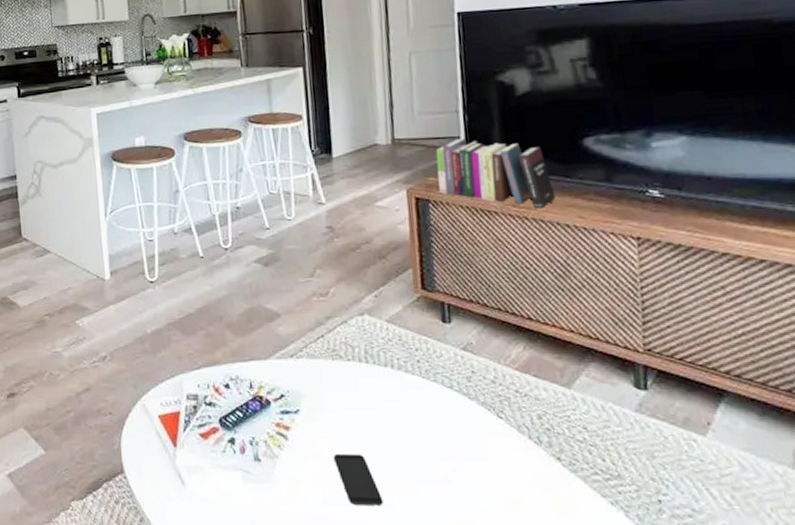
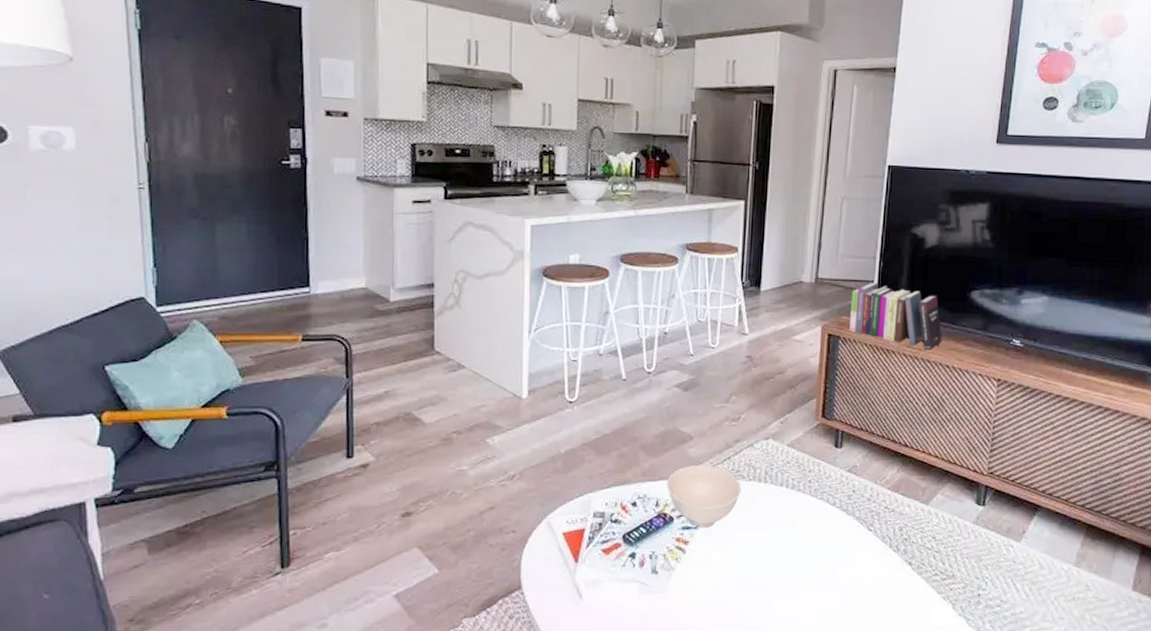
bowl: none [258,343,341,413] -> present [666,464,741,528]
mobile phone: present [334,453,383,505] -> none [725,564,763,609]

